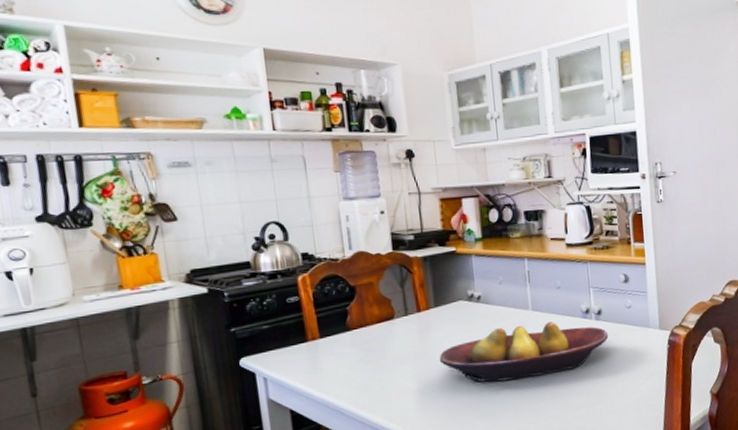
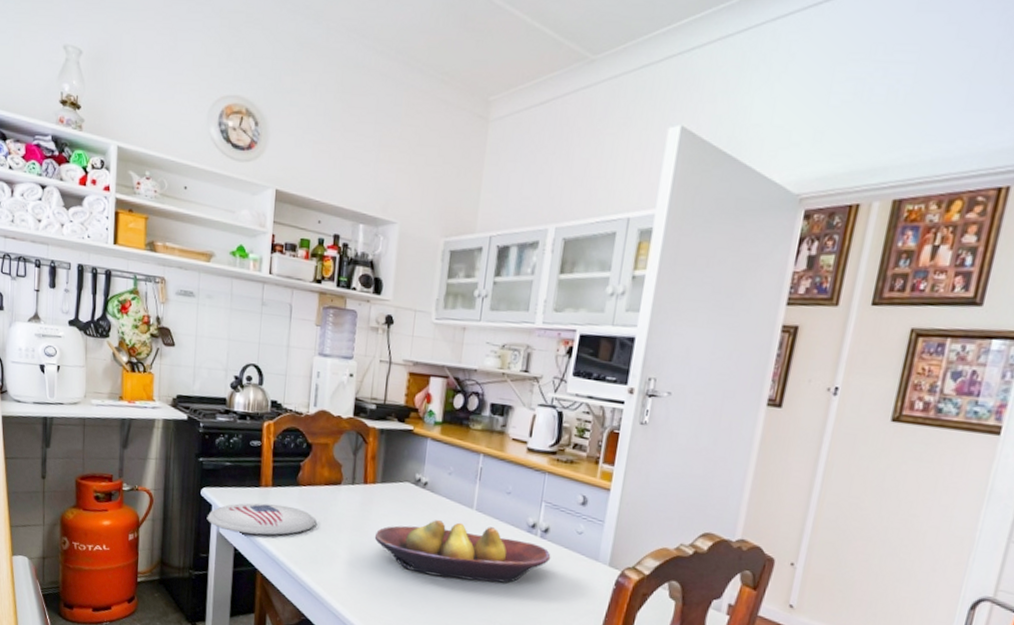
plate: none [251,353,376,395] -> present [206,503,317,536]

